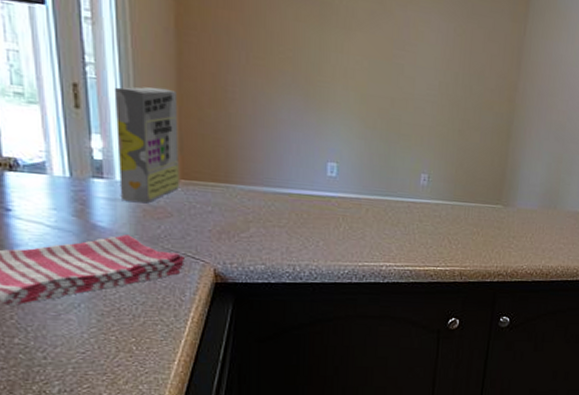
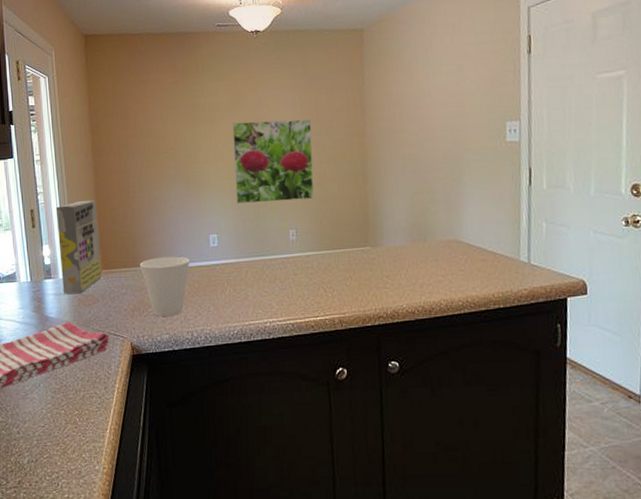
cup: none [233,176,300,246] -> present [139,256,190,317]
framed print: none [365,37,463,145] -> present [232,119,314,204]

